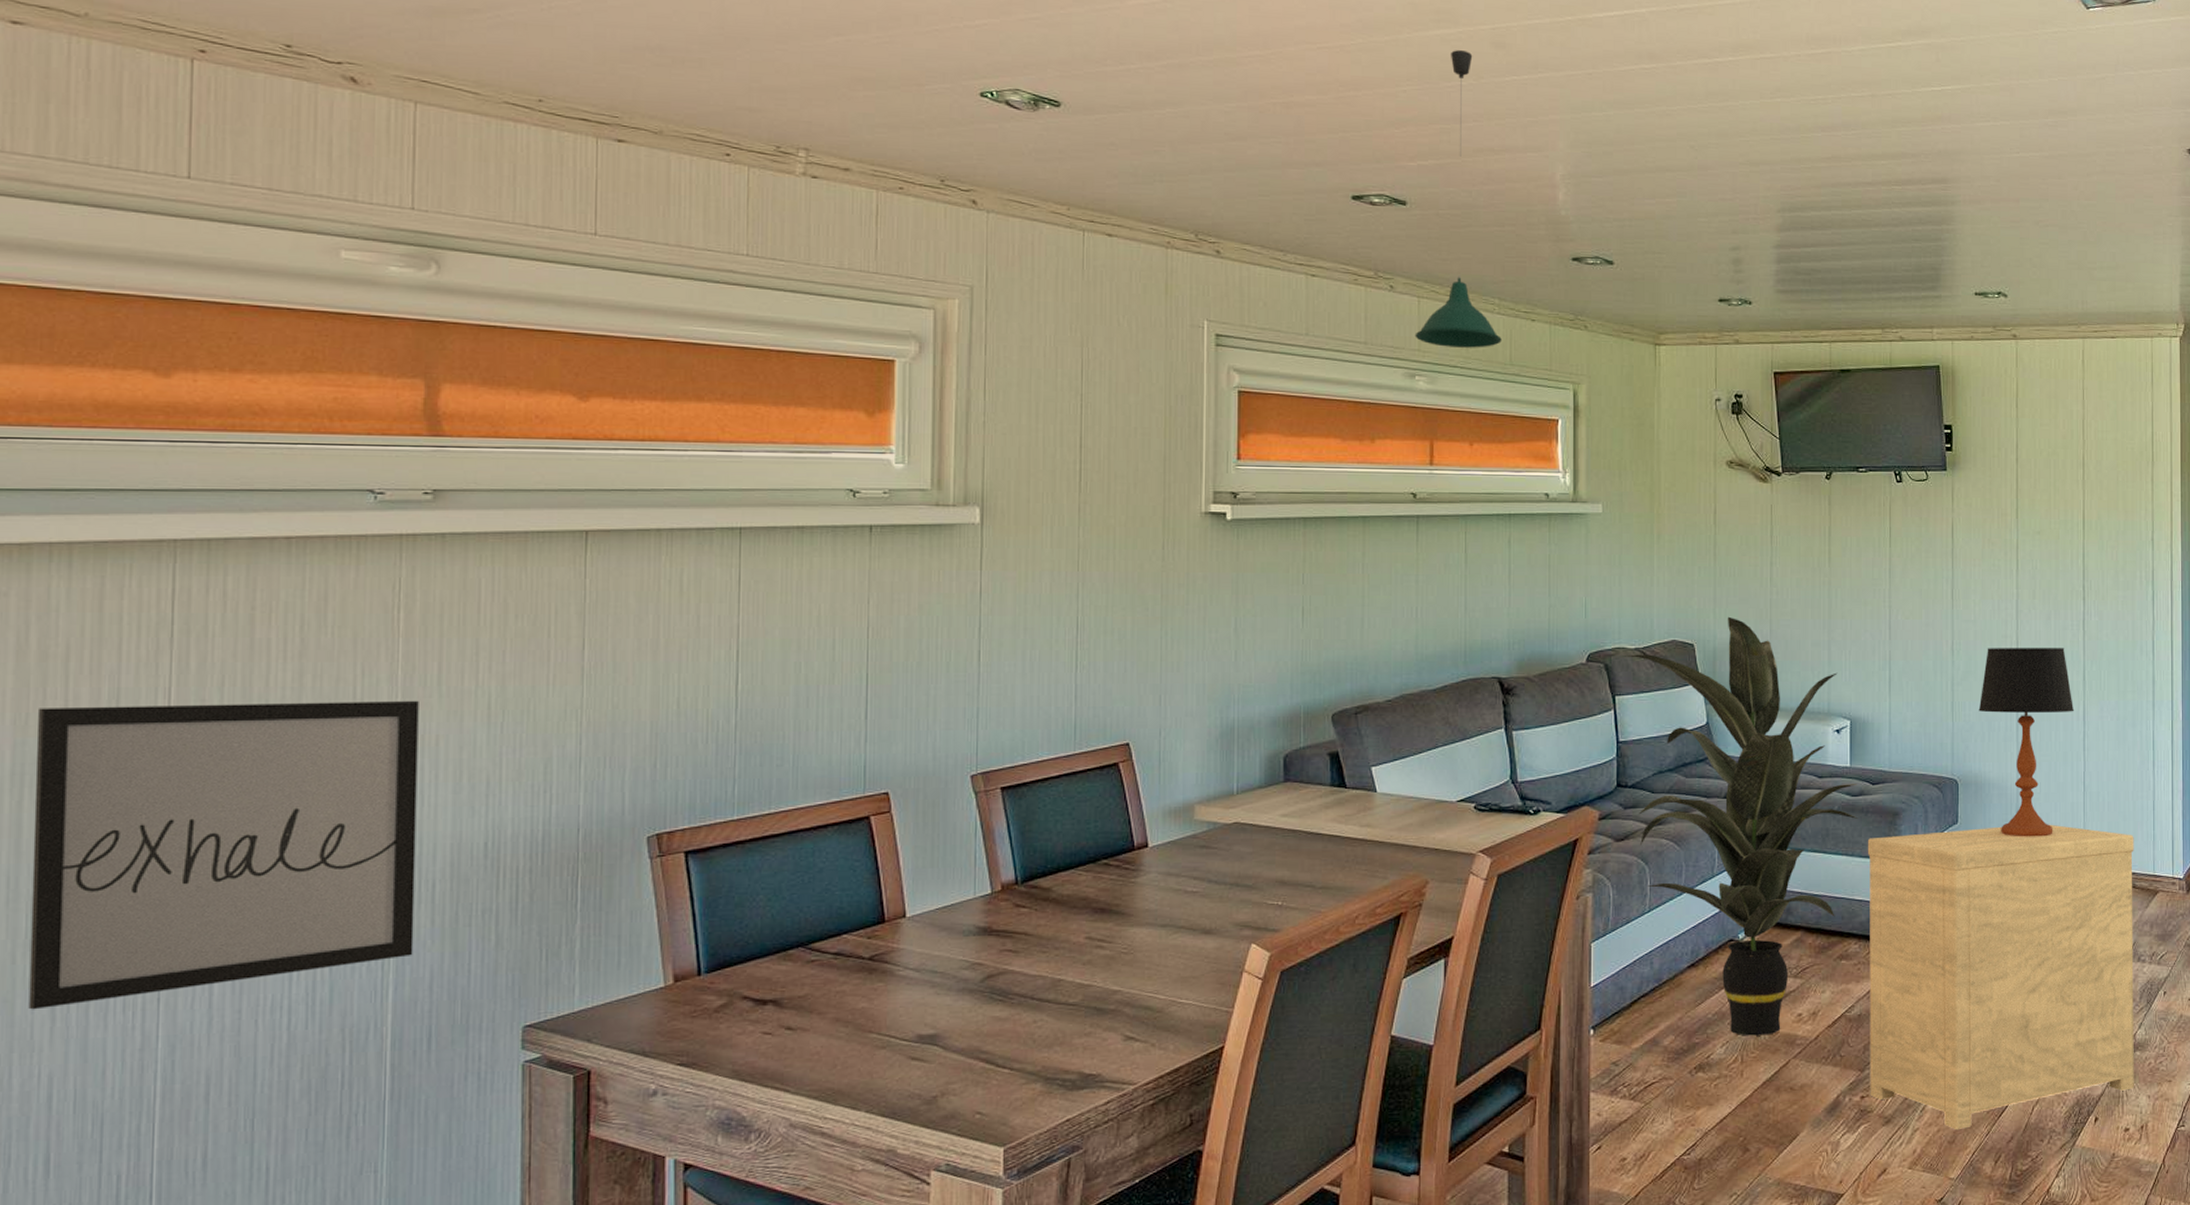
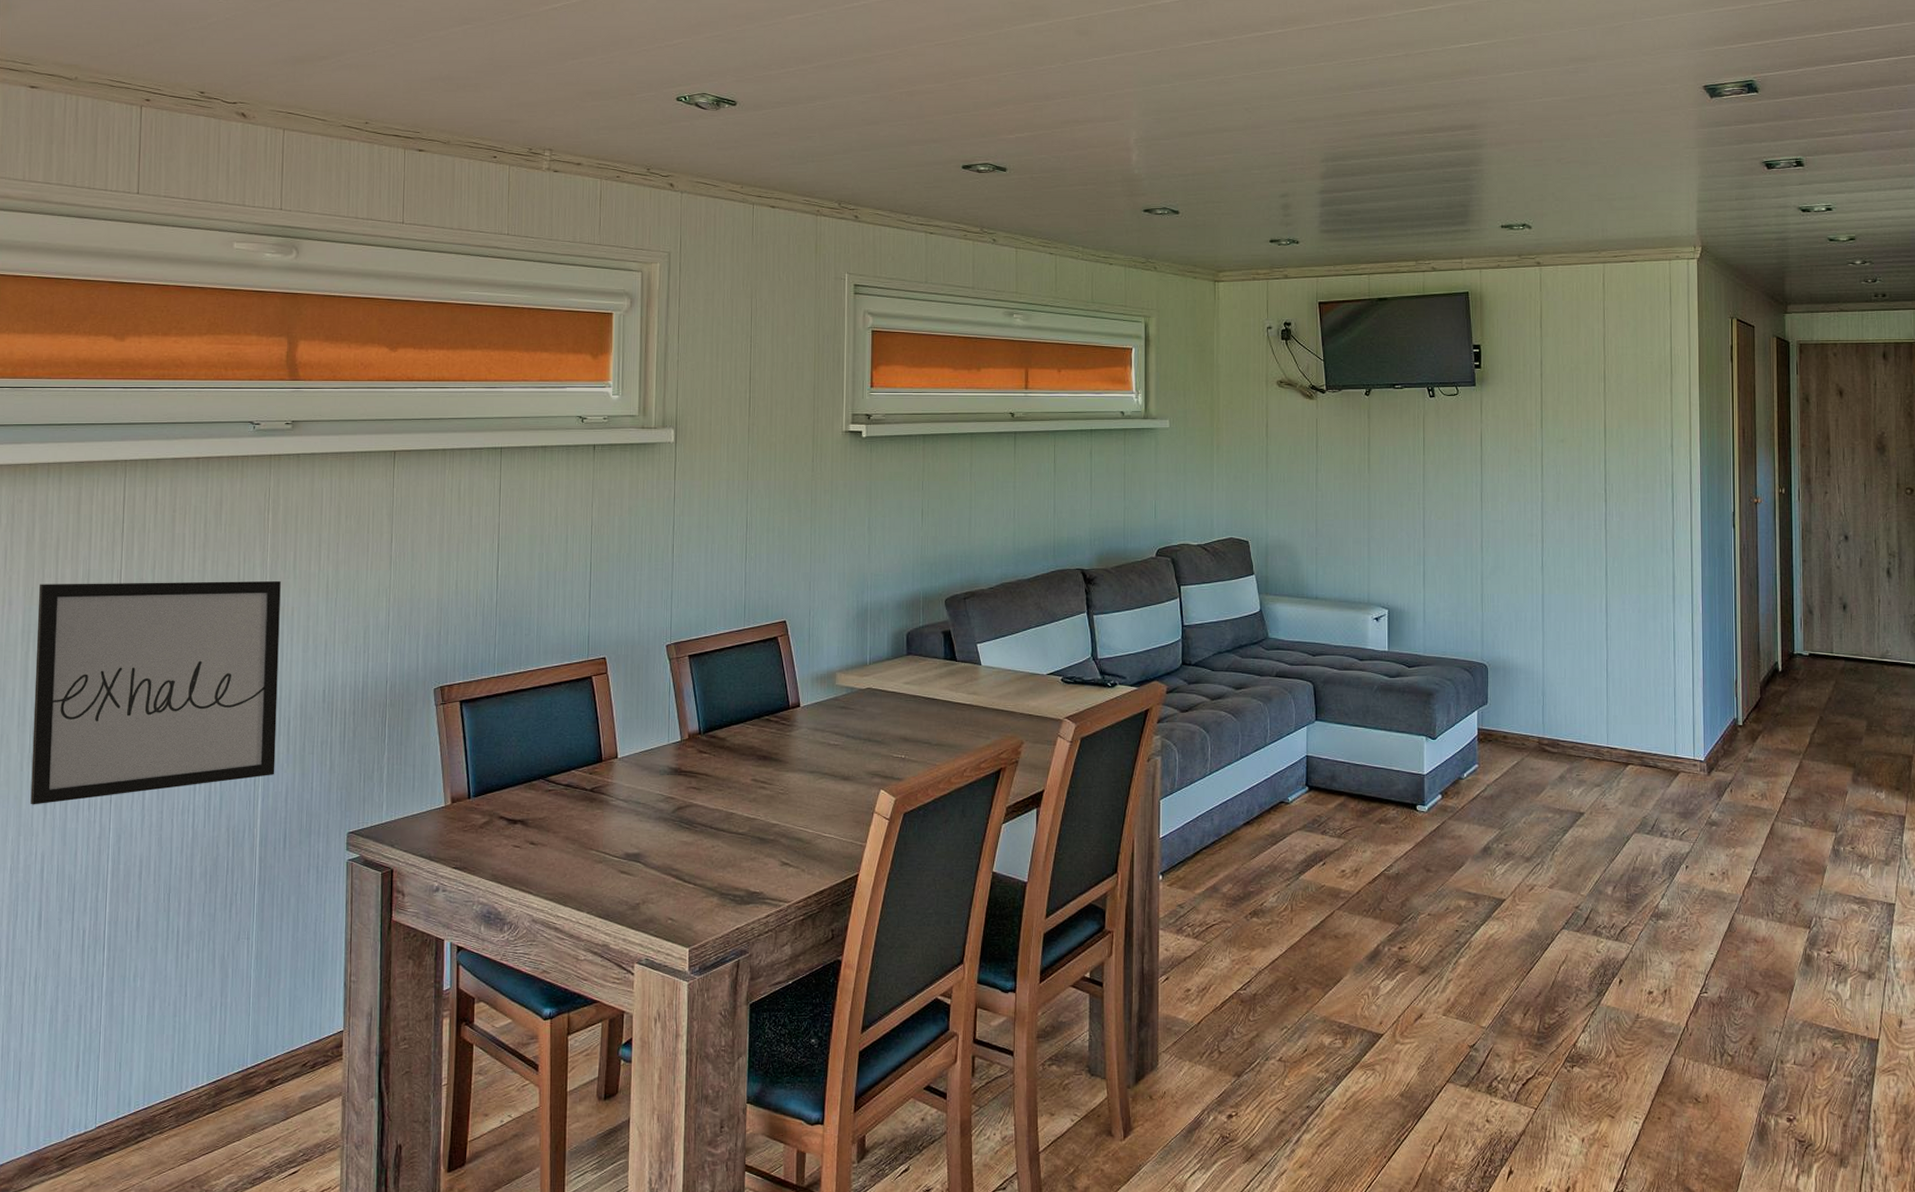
pendant light: present [1415,50,1502,348] -> none [1013,39,1085,289]
indoor plant: present [1622,616,1858,1036] -> none [1186,517,1396,888]
side table: present [1867,824,2134,1129] -> none [1404,707,1657,982]
table lamp: present [1978,648,2075,837] -> none [1506,545,1598,718]

